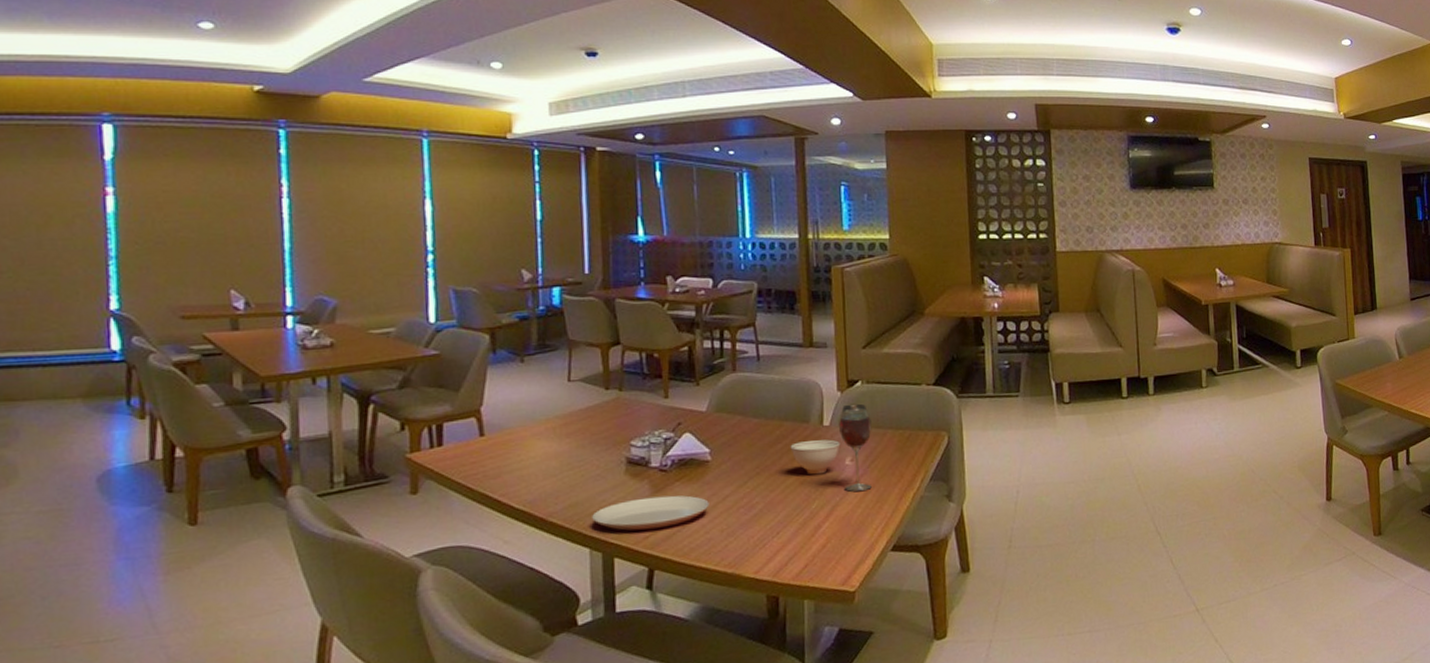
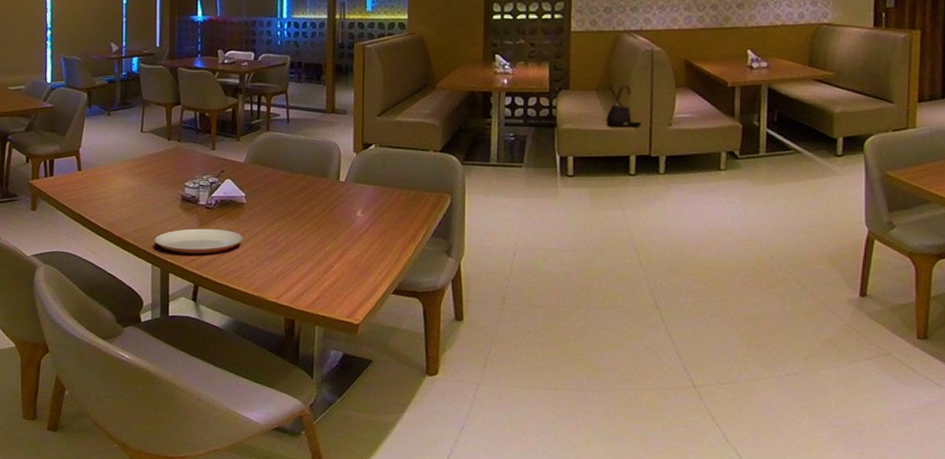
bowl: present [790,439,841,475] -> none [311,193,353,222]
wineglass: present [839,403,872,492] -> none [353,164,382,240]
handbag: none [1096,306,1130,351] -> present [606,85,643,129]

